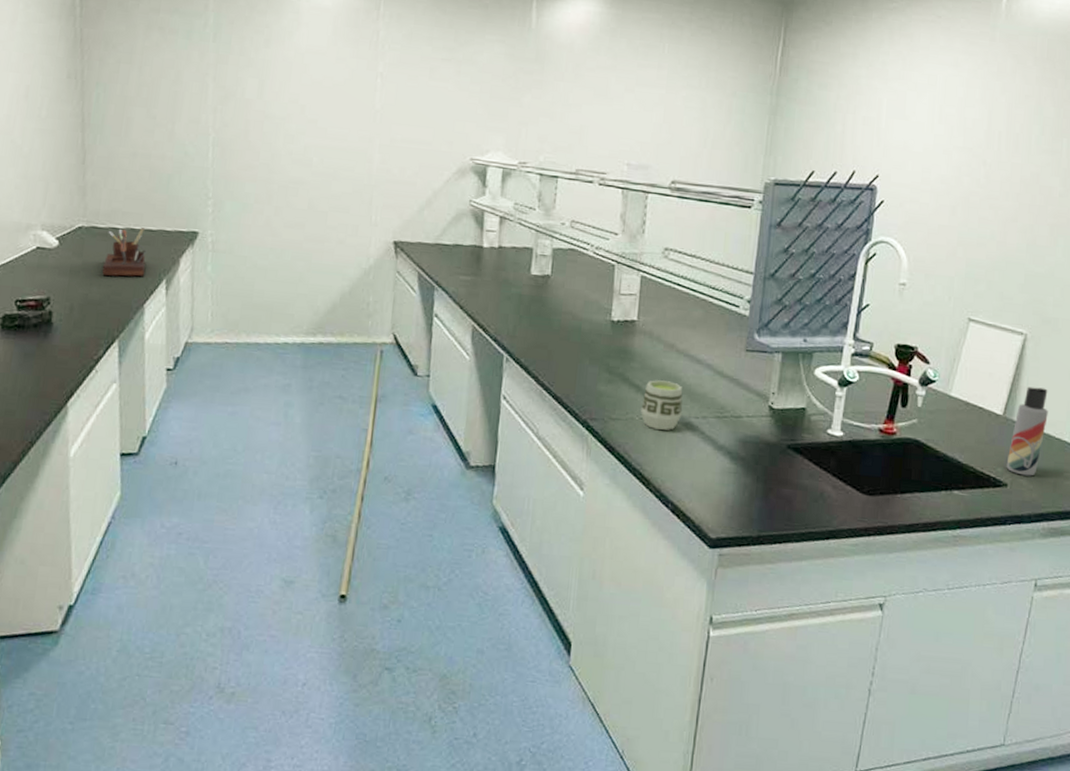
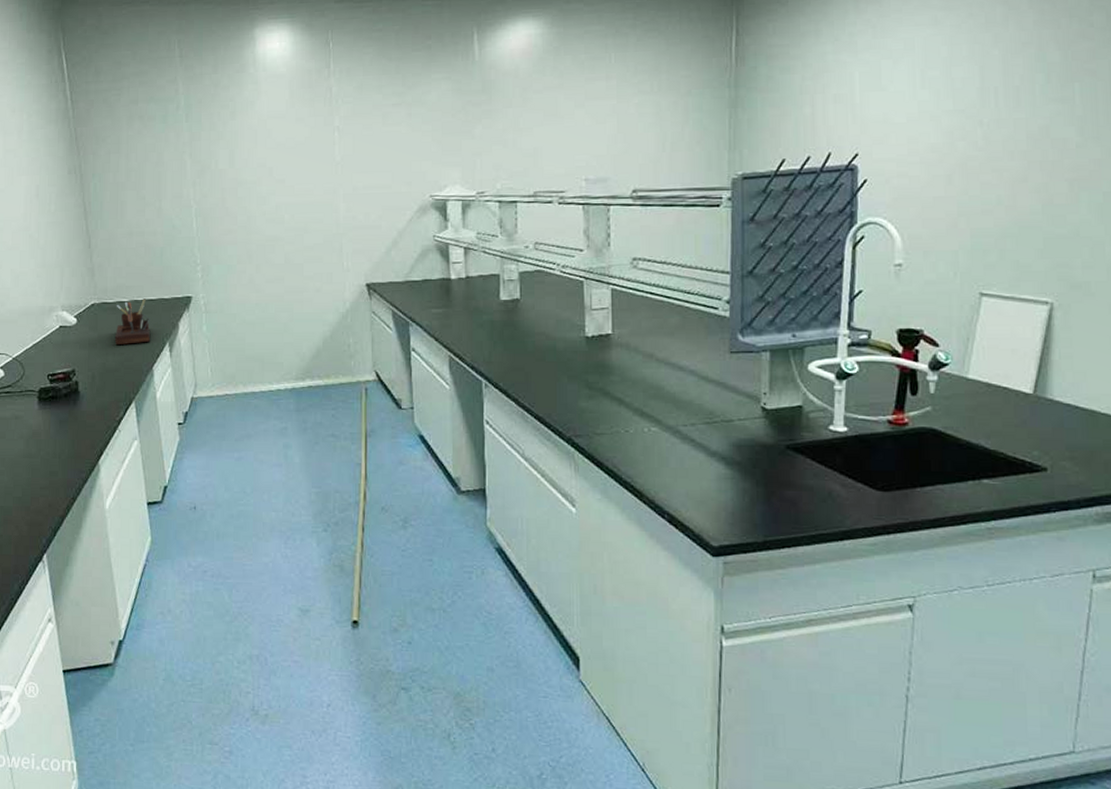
cup: present [641,380,683,430] -> none [625,391,669,441]
lotion bottle: present [1006,386,1048,476] -> none [1043,360,1089,458]

